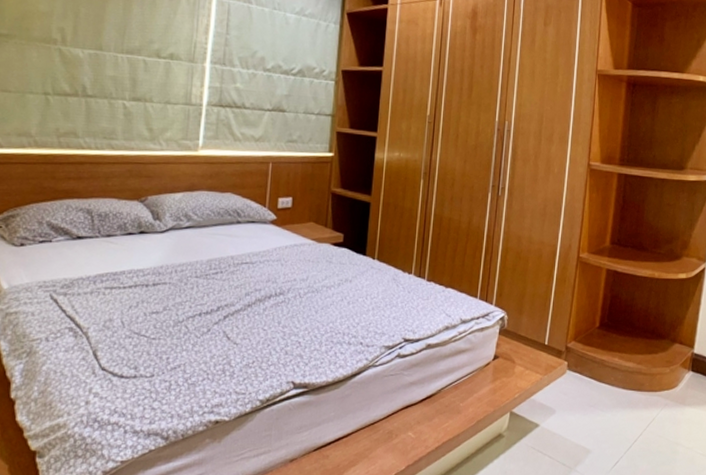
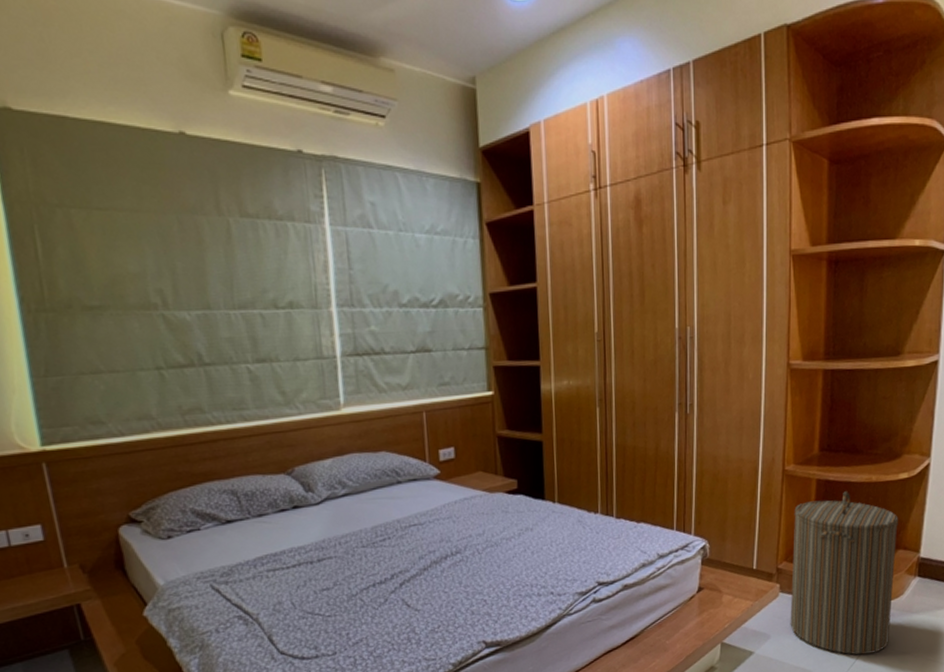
laundry hamper: none [574,283,676,440] -> present [790,491,898,655]

